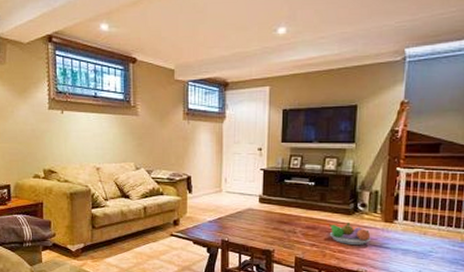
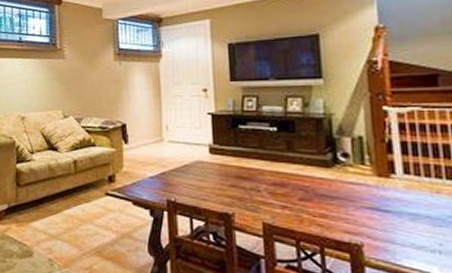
fruit bowl: present [329,223,371,246] -> none [303,178,362,208]

